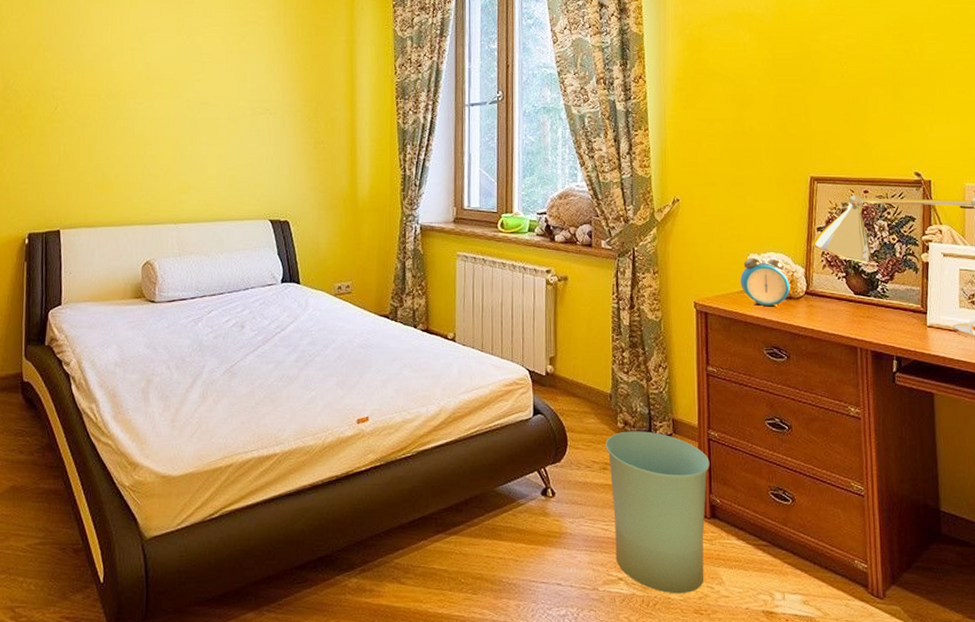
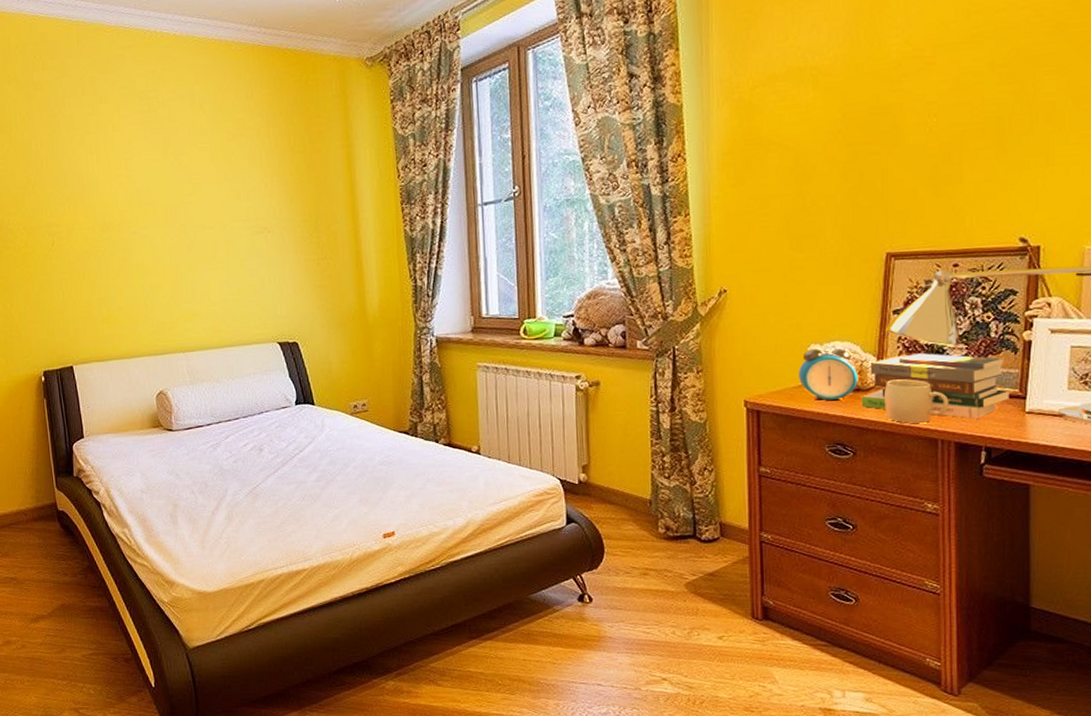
waste bin: present [606,431,710,593] -> none [646,535,762,692]
books: none [793,268,914,330] -> present [861,353,1010,419]
mug: none [811,290,865,332] -> present [883,379,949,424]

